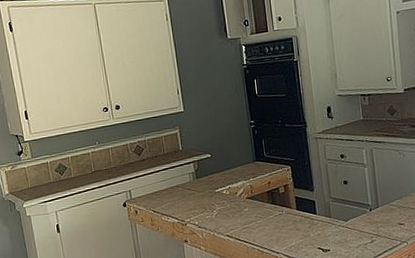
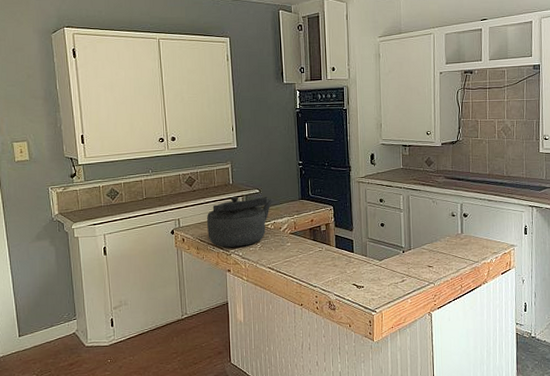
kettle: none [158,161,226,217] -> present [206,196,273,247]

